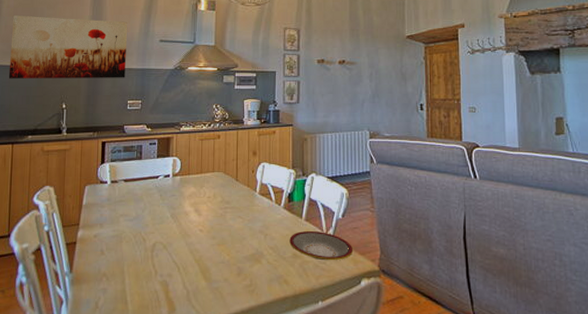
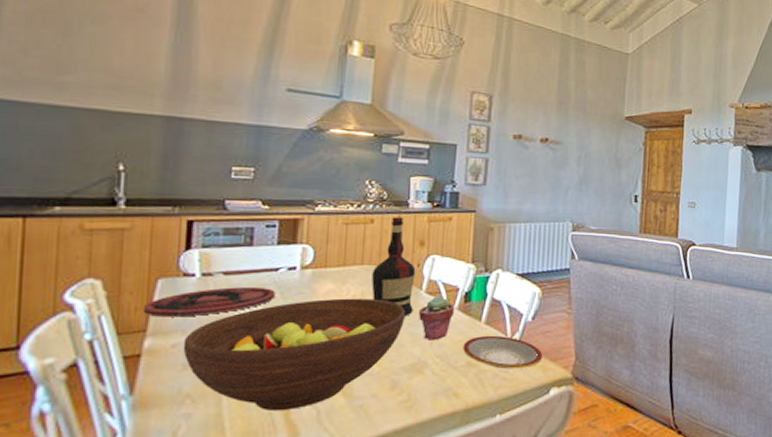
wall art: present [8,15,128,79] -> none [15,26,235,136]
plate: none [77,191,157,214] -> present [142,287,276,317]
fruit bowl: none [101,199,245,290] -> present [183,298,405,412]
liquor: none [220,133,251,214] -> present [371,217,416,316]
potted succulent: none [255,197,282,234] -> present [419,297,455,340]

